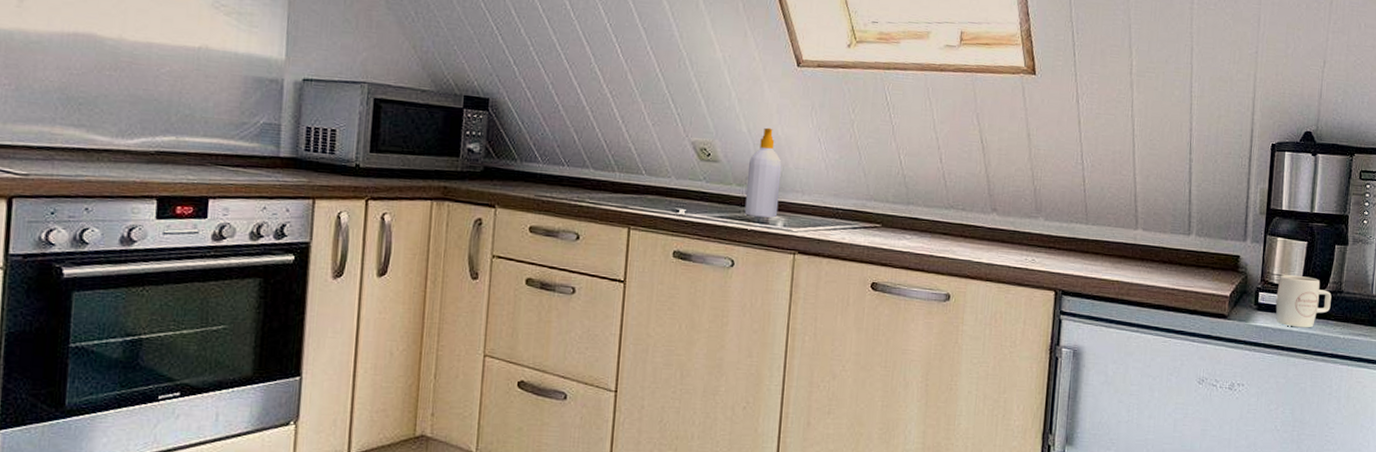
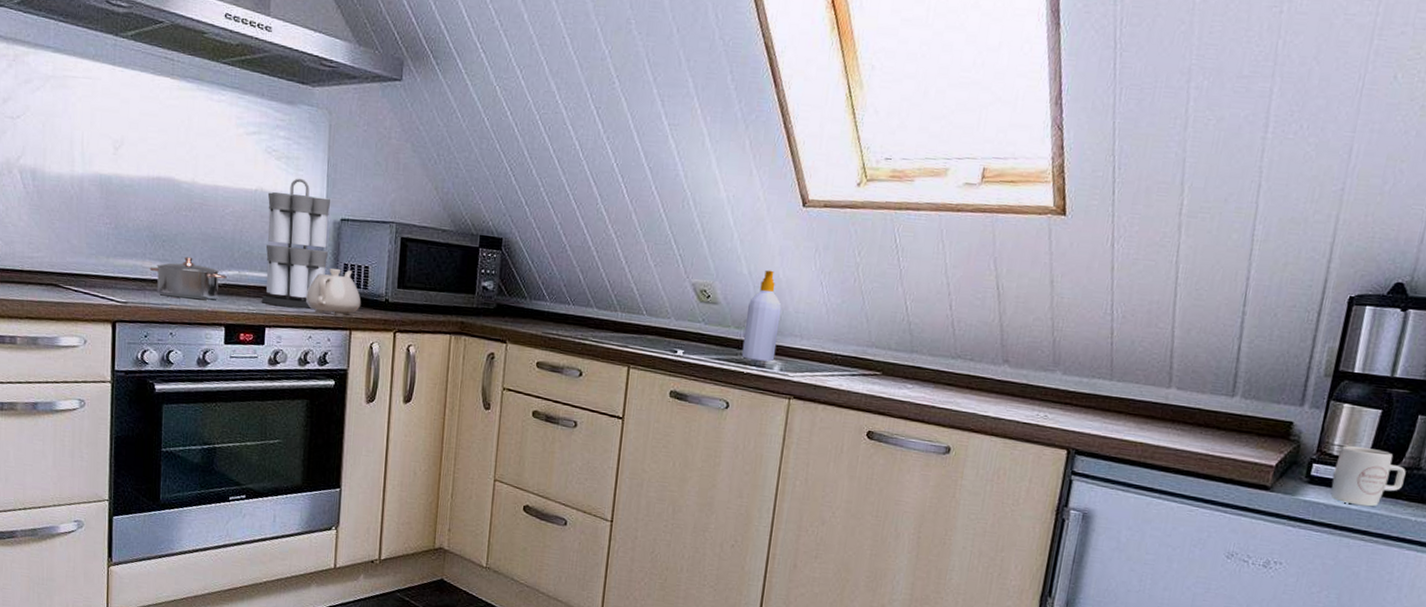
cooking pot: none [60,121,162,170] -> present [149,256,227,300]
spice rack: none [204,35,292,177] -> present [261,178,331,309]
teapot: none [258,131,327,185] -> present [305,267,362,318]

